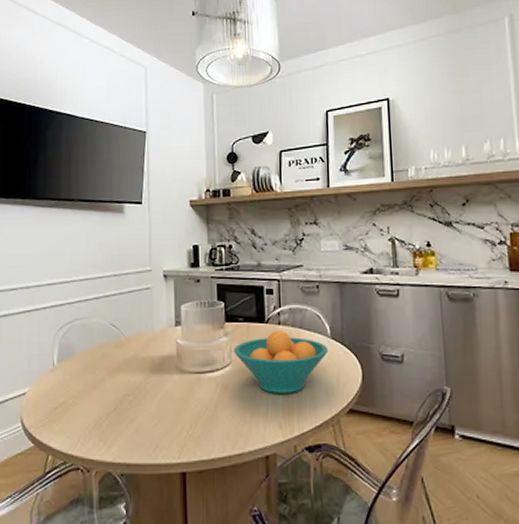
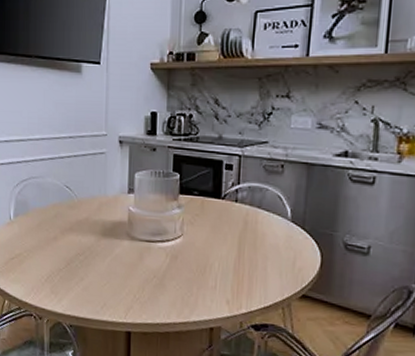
fruit bowl: present [234,330,329,393] -> none [186,207,287,272]

